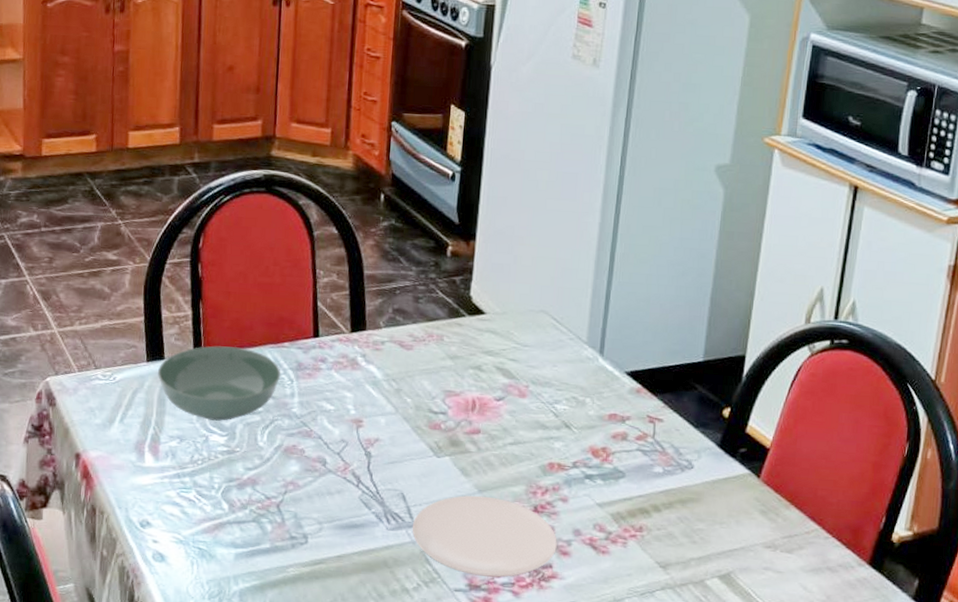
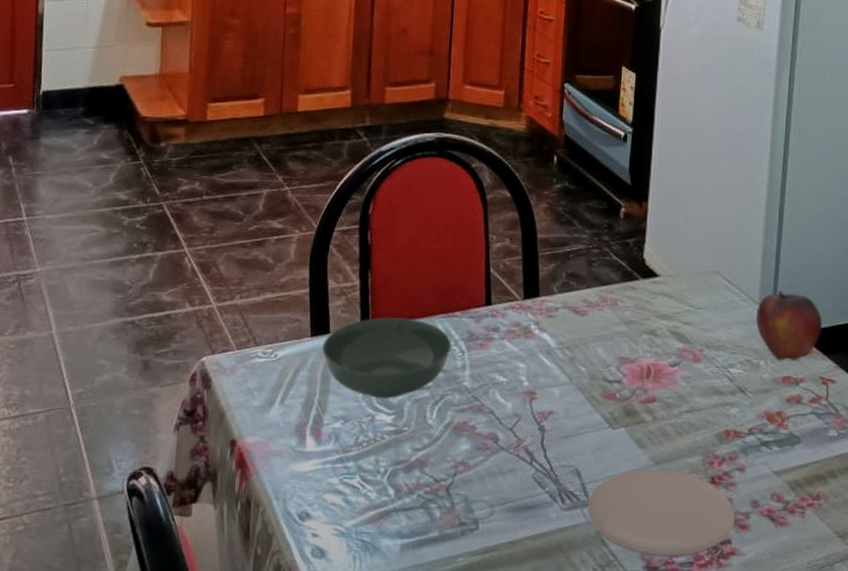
fruit: none [583,331,652,399] -> present [755,291,823,361]

